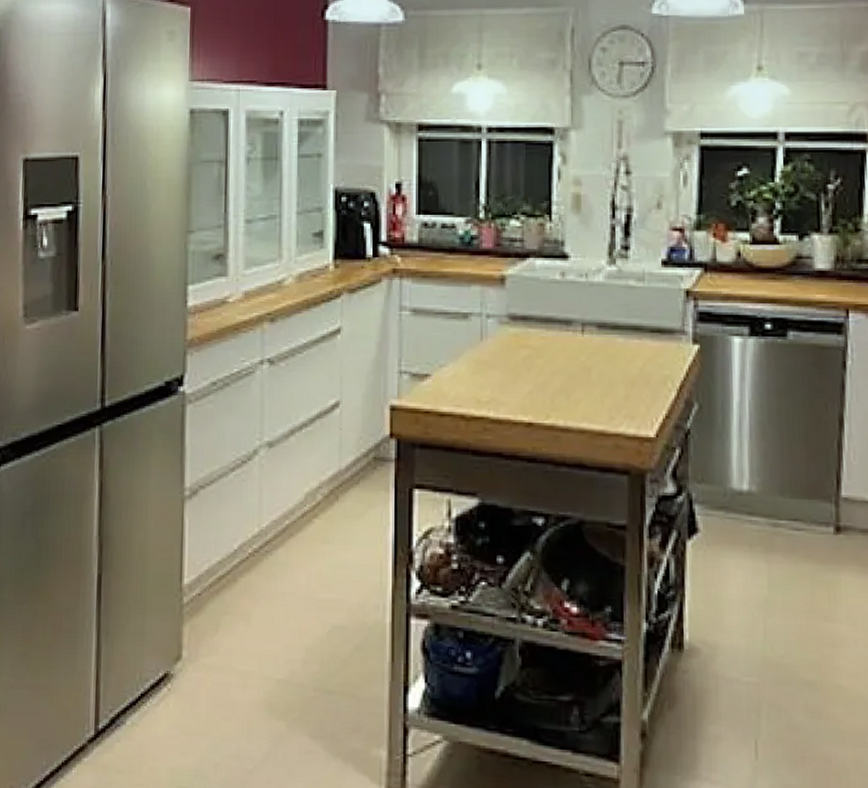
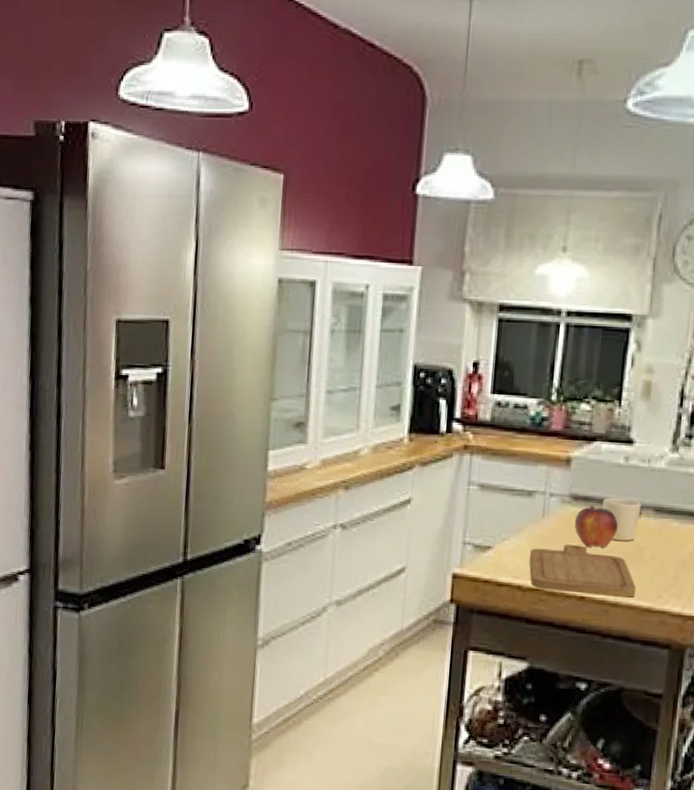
chopping board: none [470,367,587,422] -> present [529,544,637,598]
fruit: none [514,325,561,369] -> present [574,505,618,548]
mug: none [542,316,583,362] -> present [602,497,641,542]

